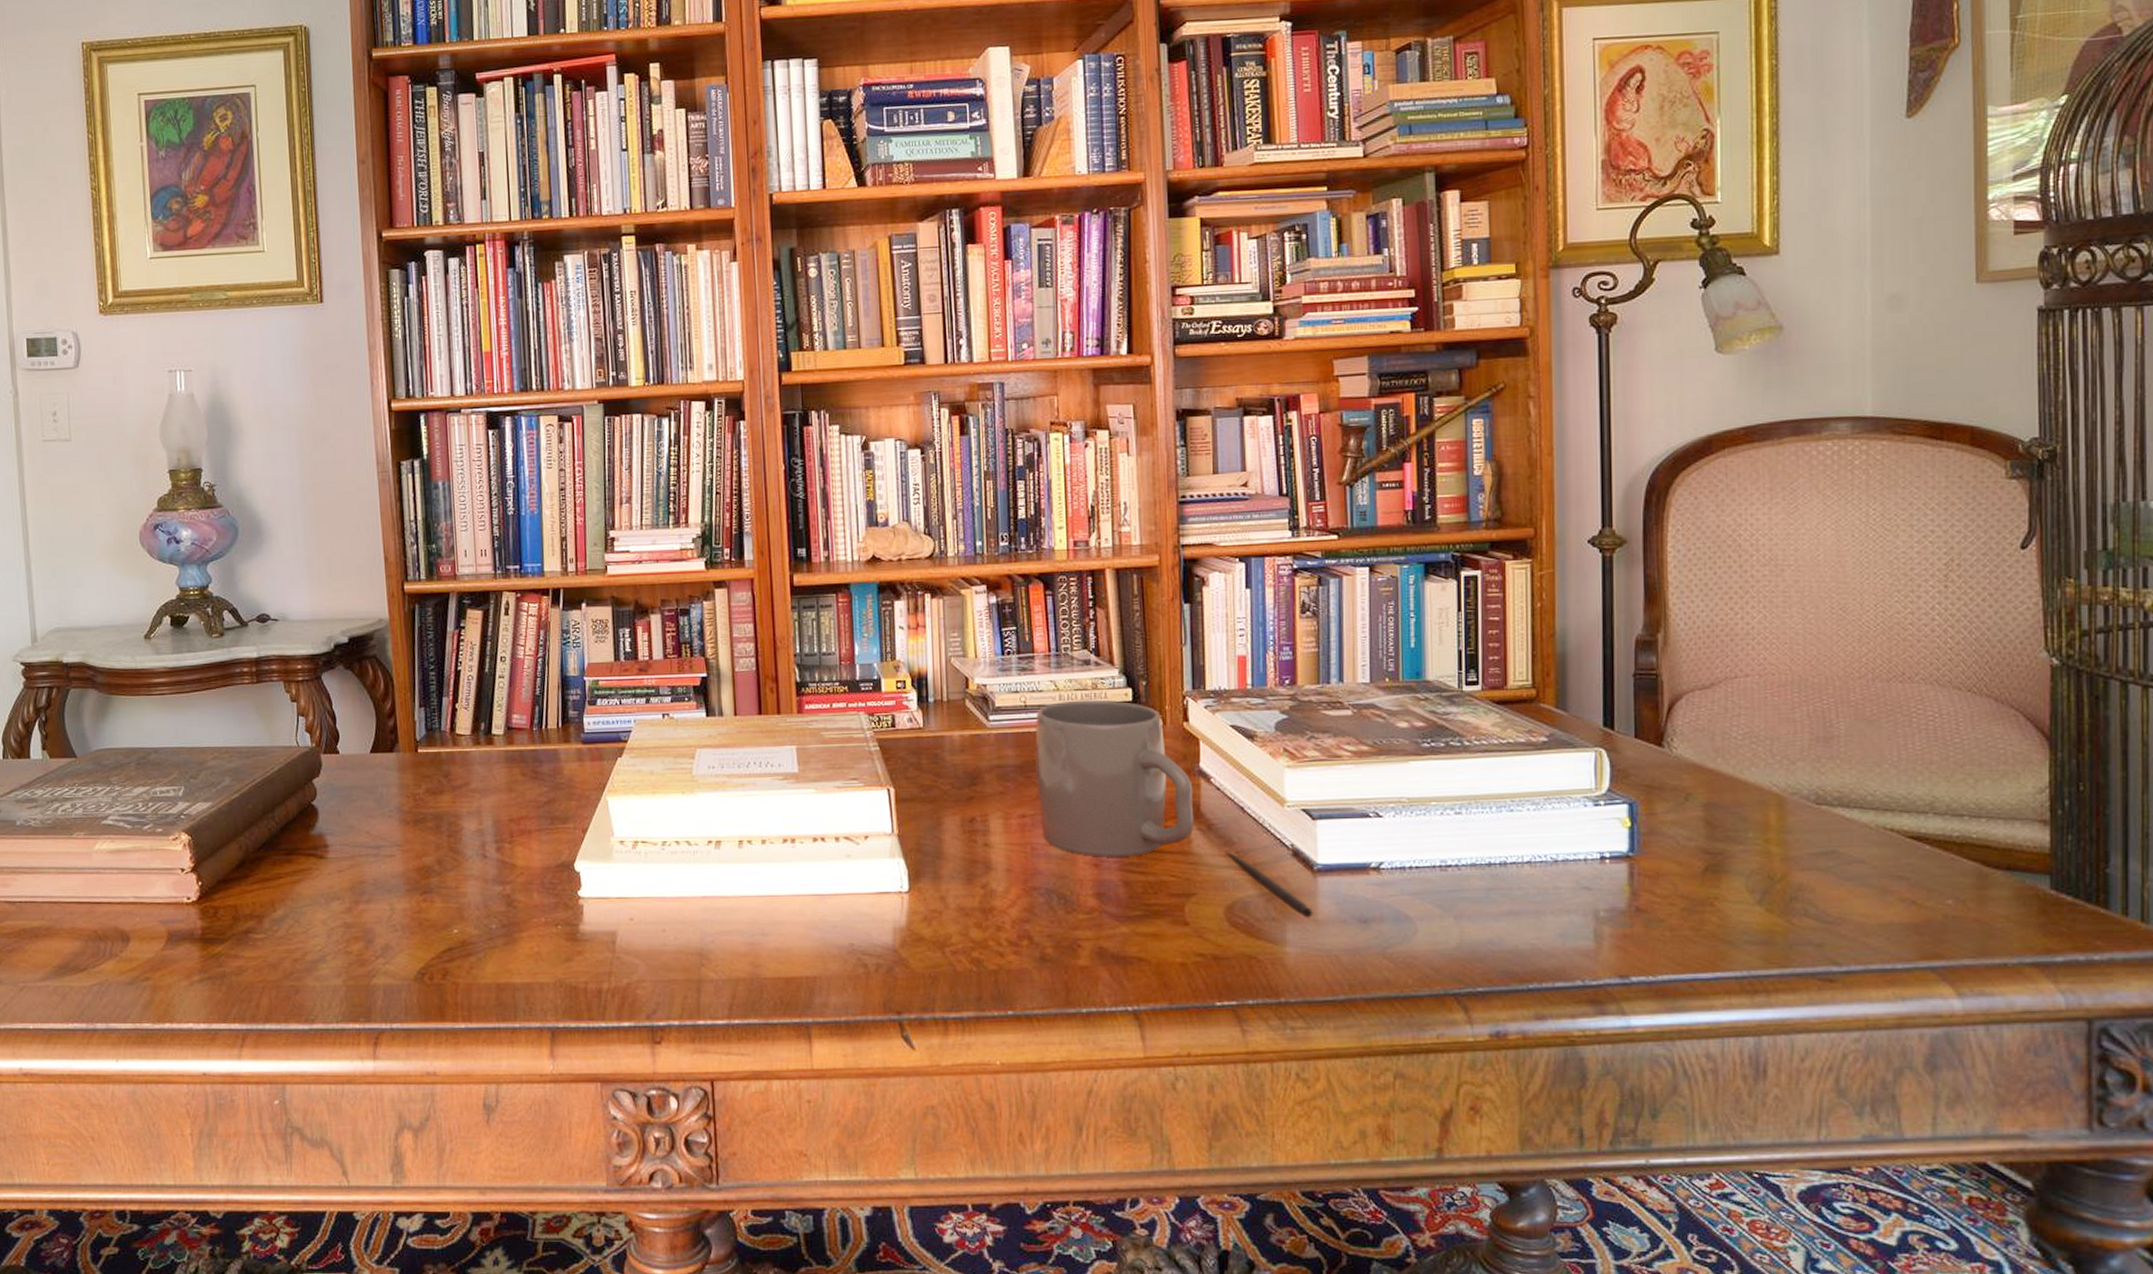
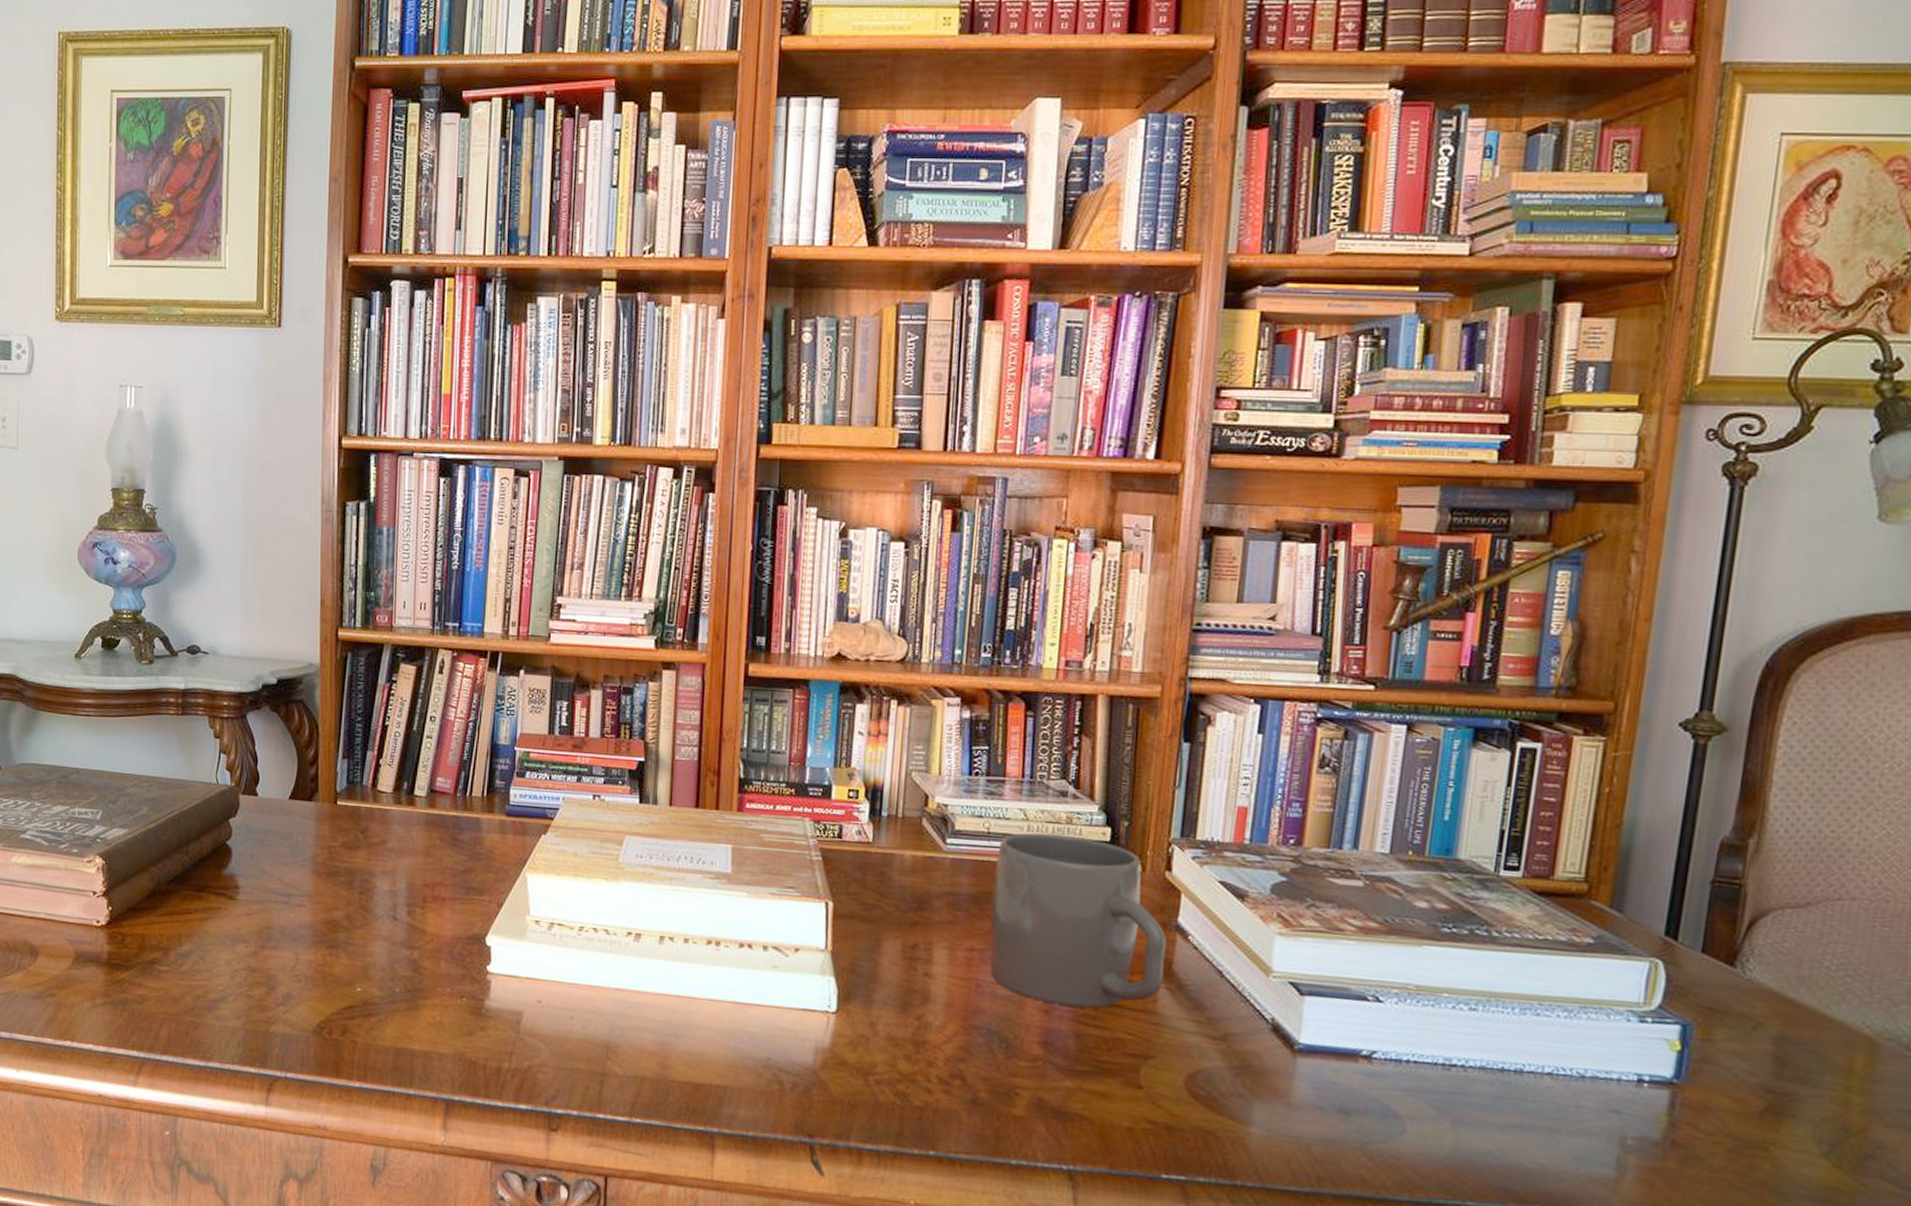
pen: present [1224,850,1313,919] -> none [1193,1015,1287,1101]

